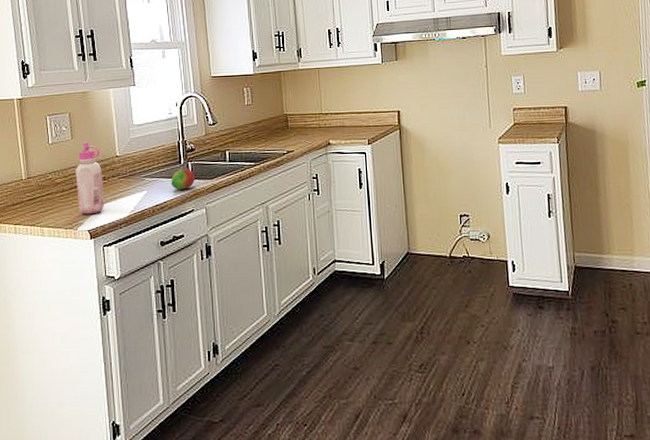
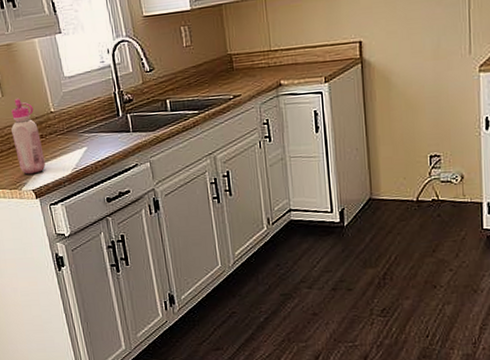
fruit: present [171,168,195,190] -> none [110,121,136,144]

